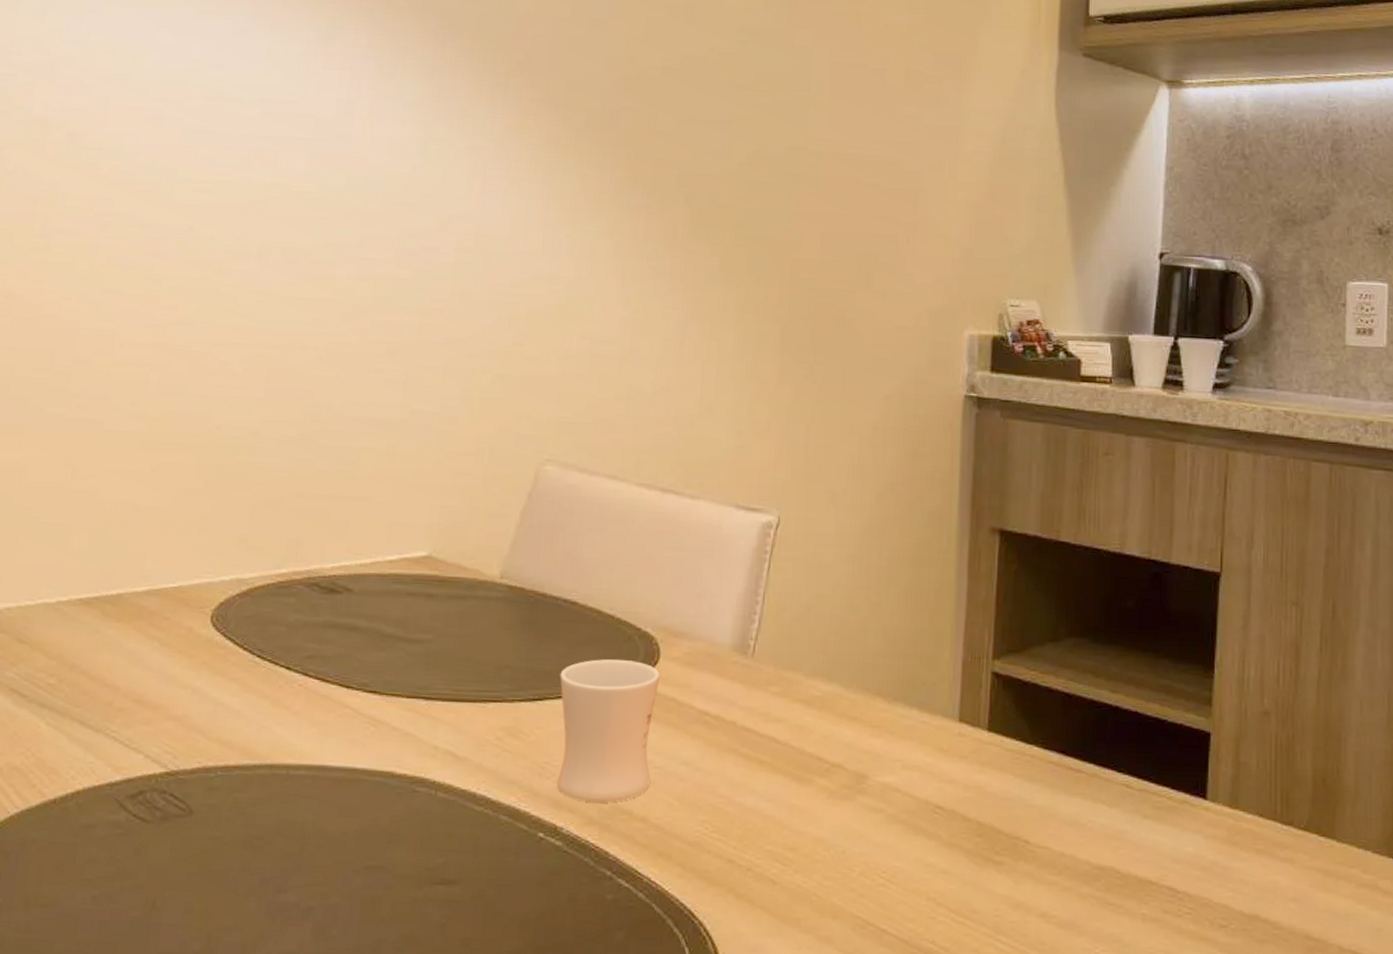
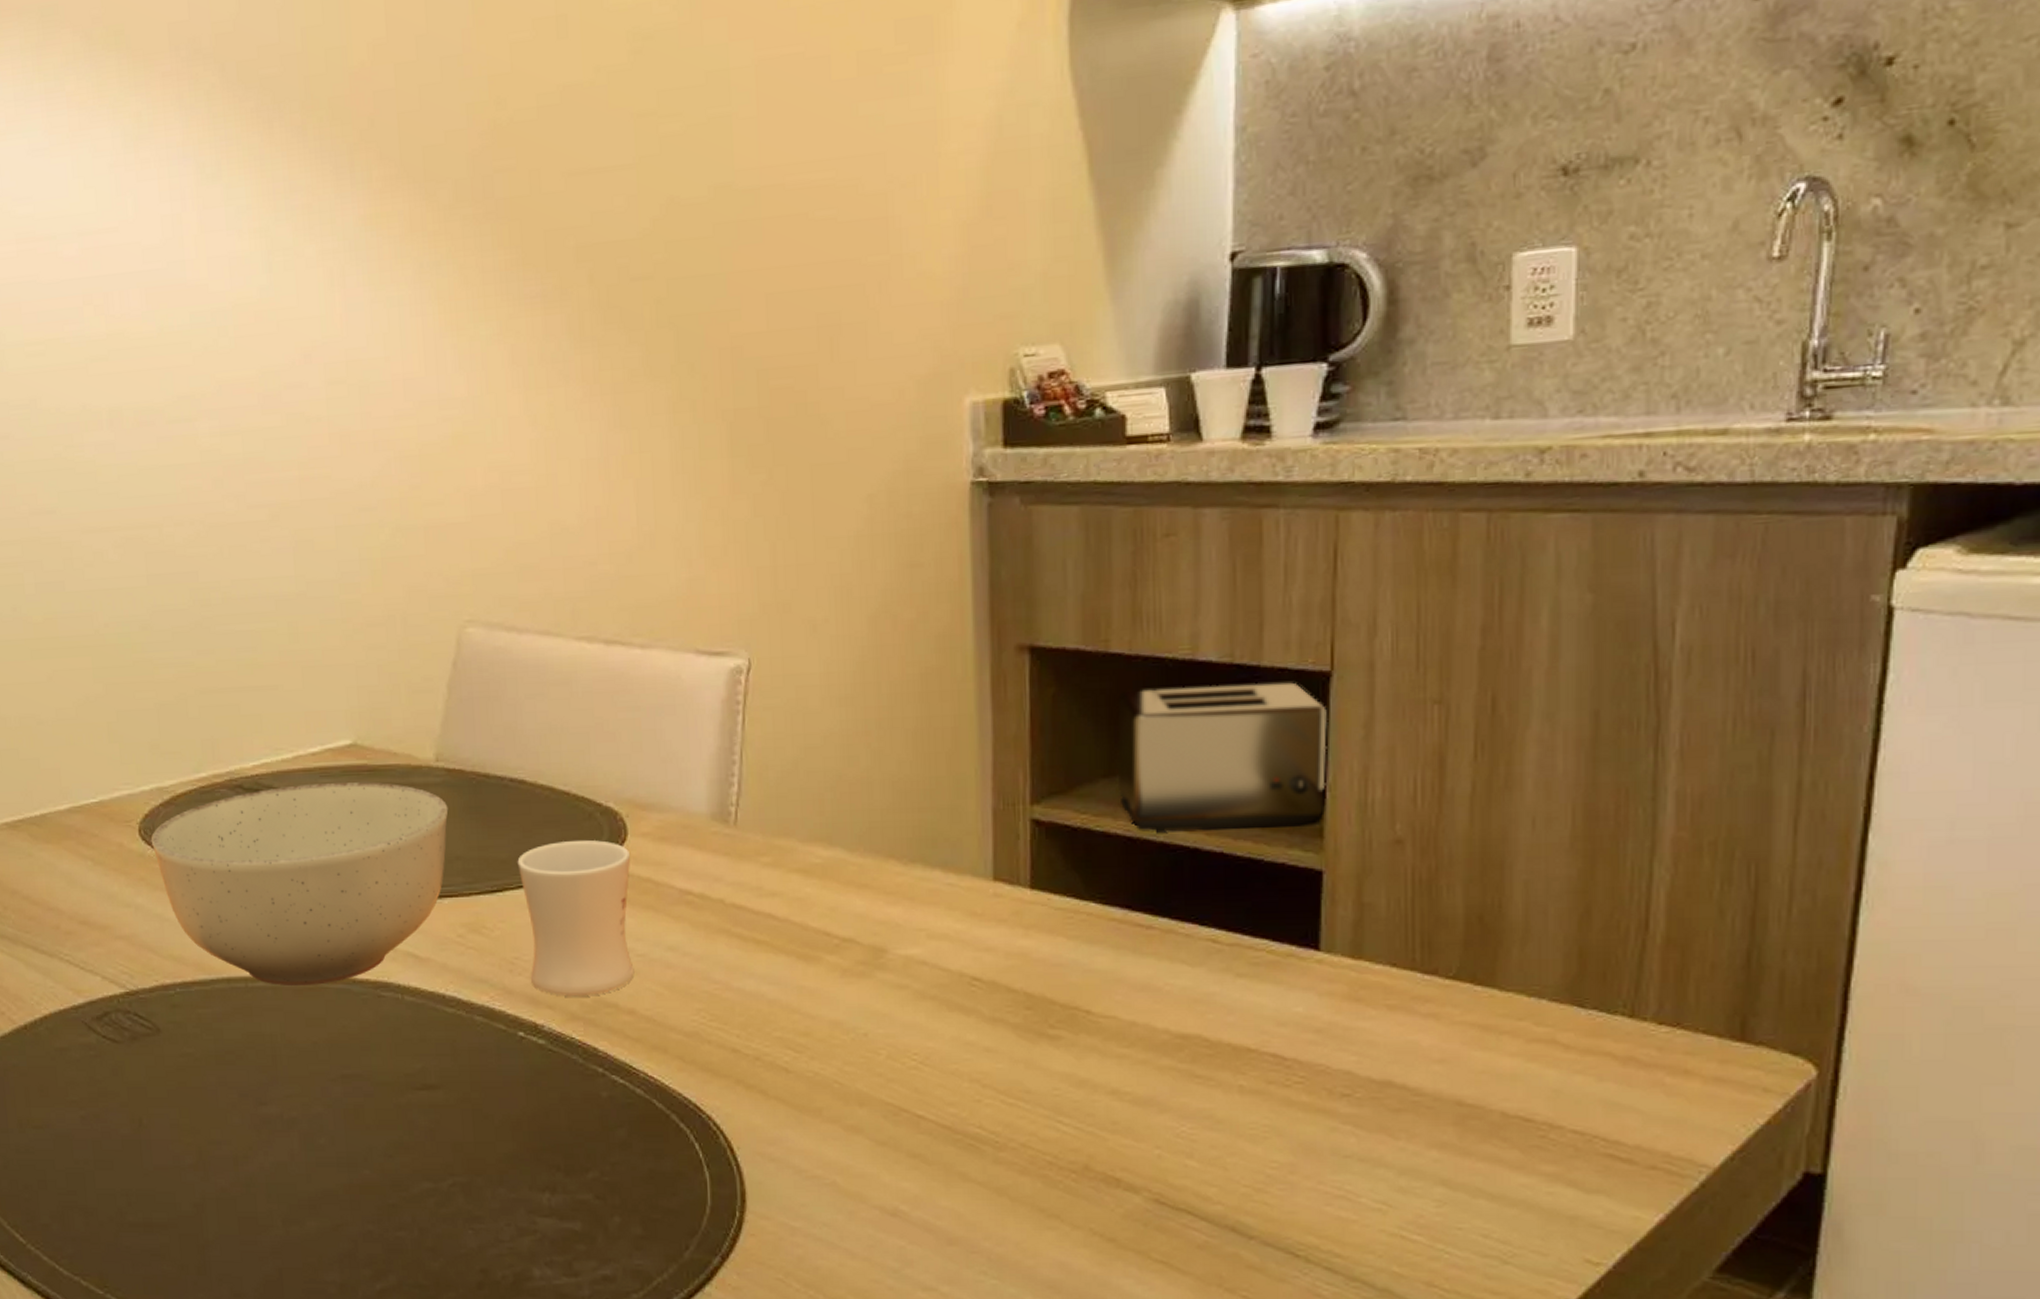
bowl: none [220,588,505,777] -> present [151,782,449,987]
toaster: none [1061,572,1217,695] -> present [1116,682,1327,833]

